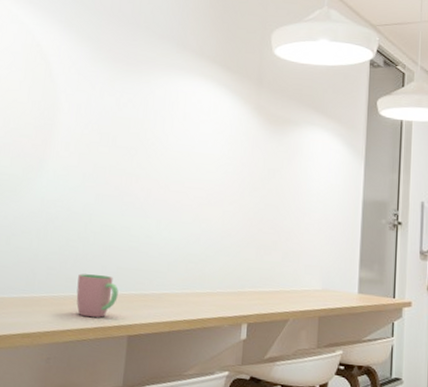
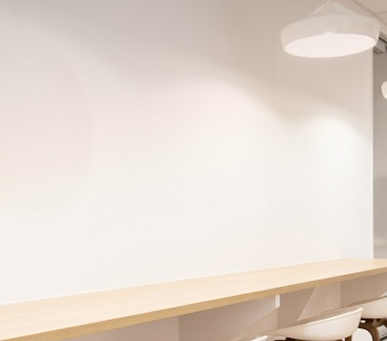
cup: present [76,273,118,318] -> none [130,268,166,304]

